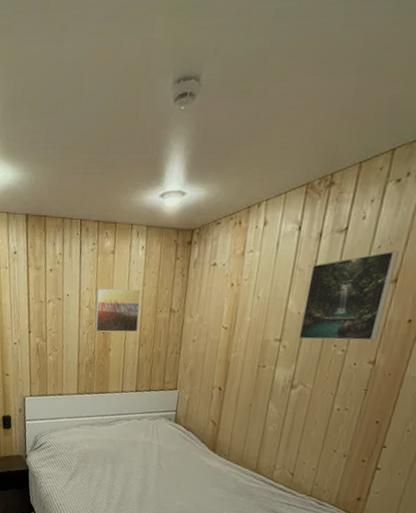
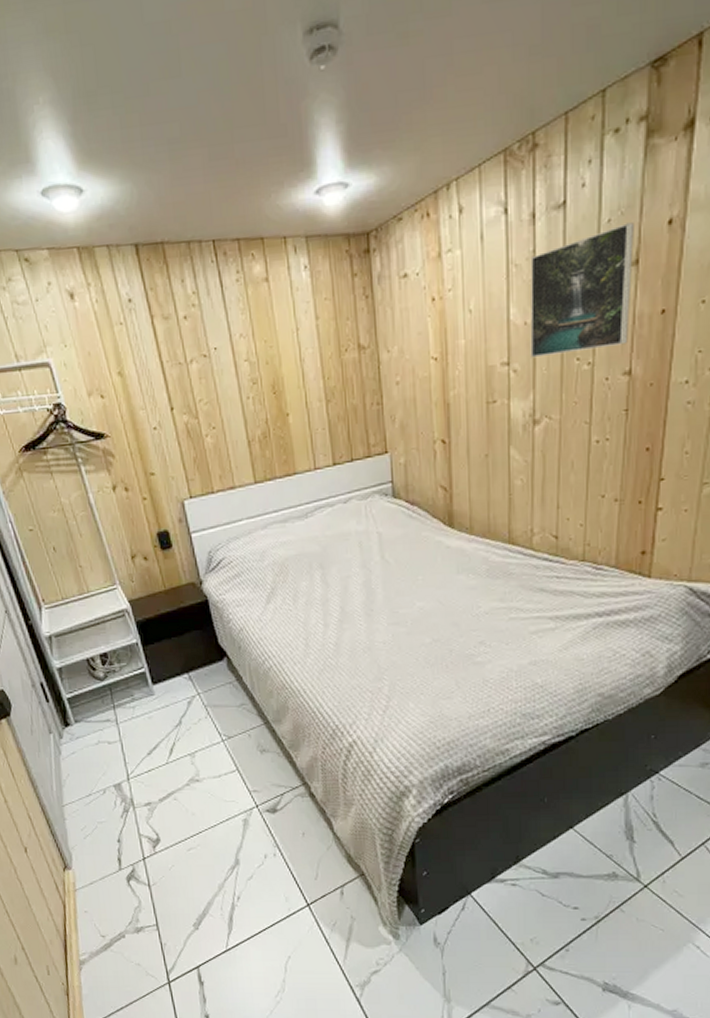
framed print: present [94,288,141,333] -> none [252,326,321,394]

